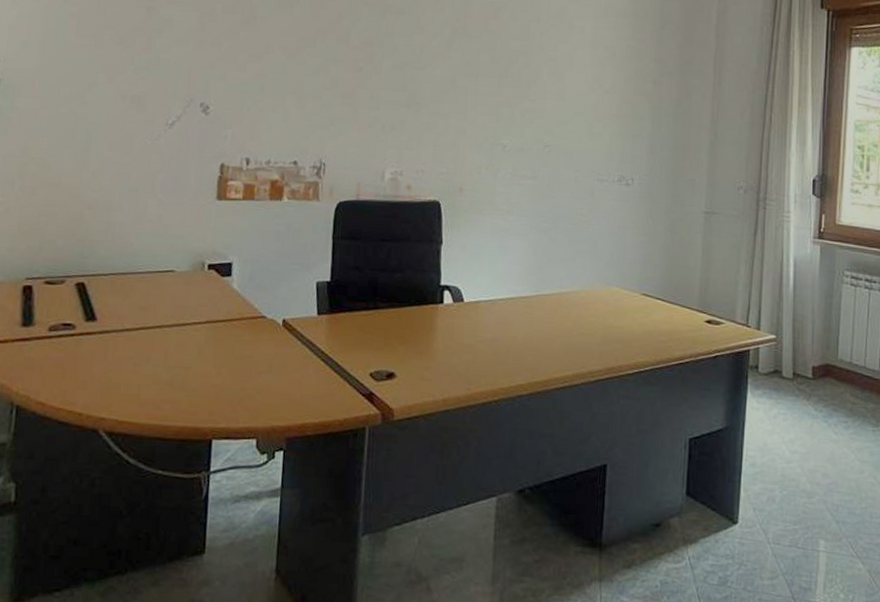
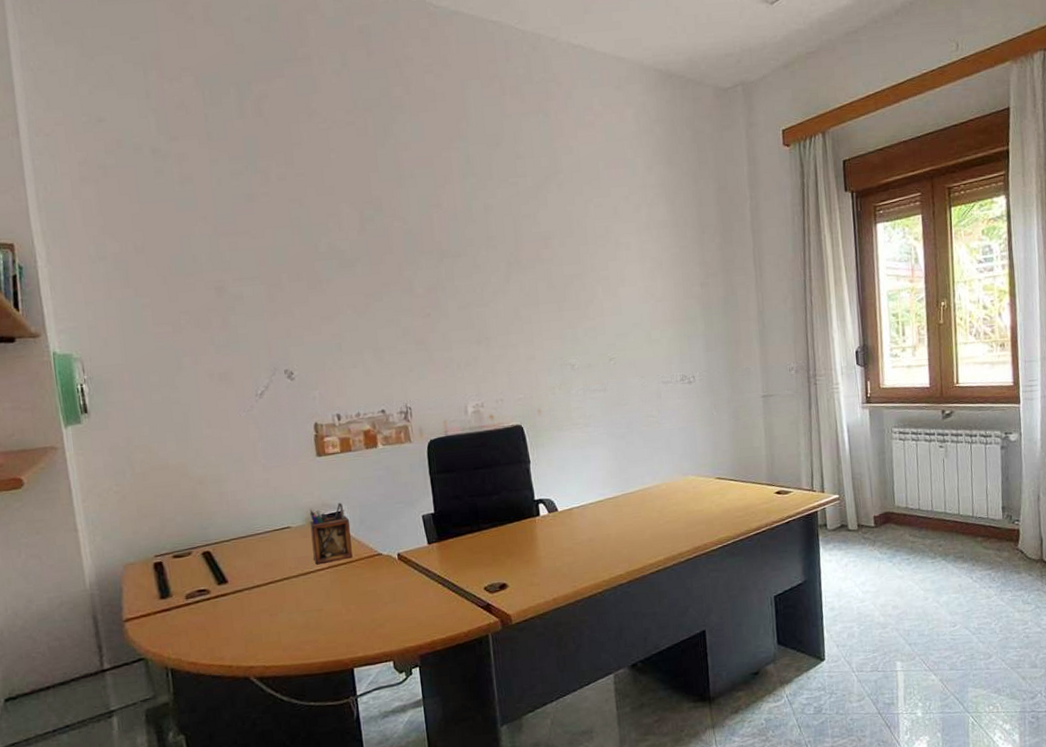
desk organizer: none [192,253,239,318] -> present [310,502,353,565]

